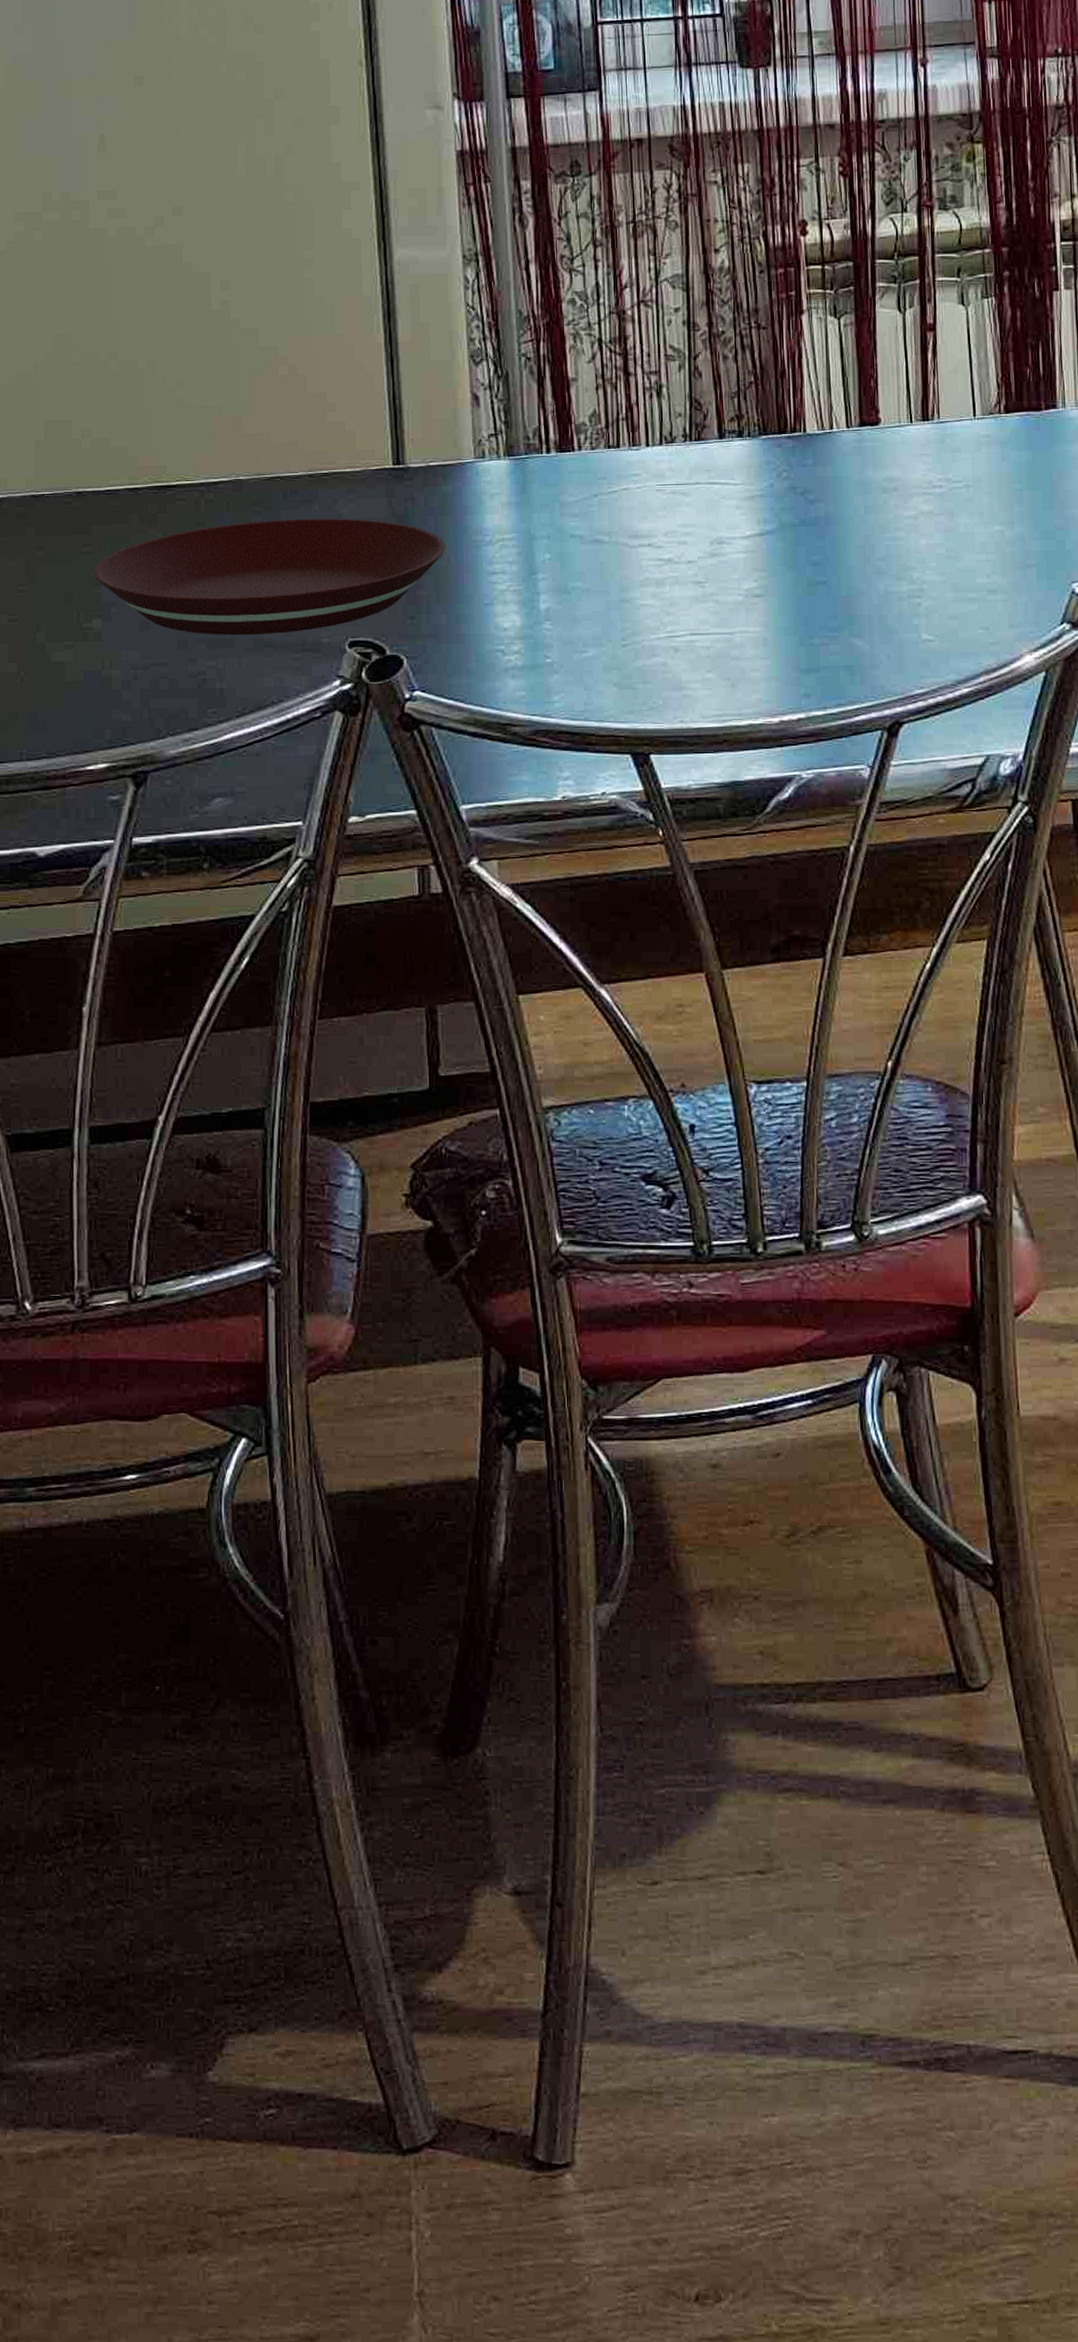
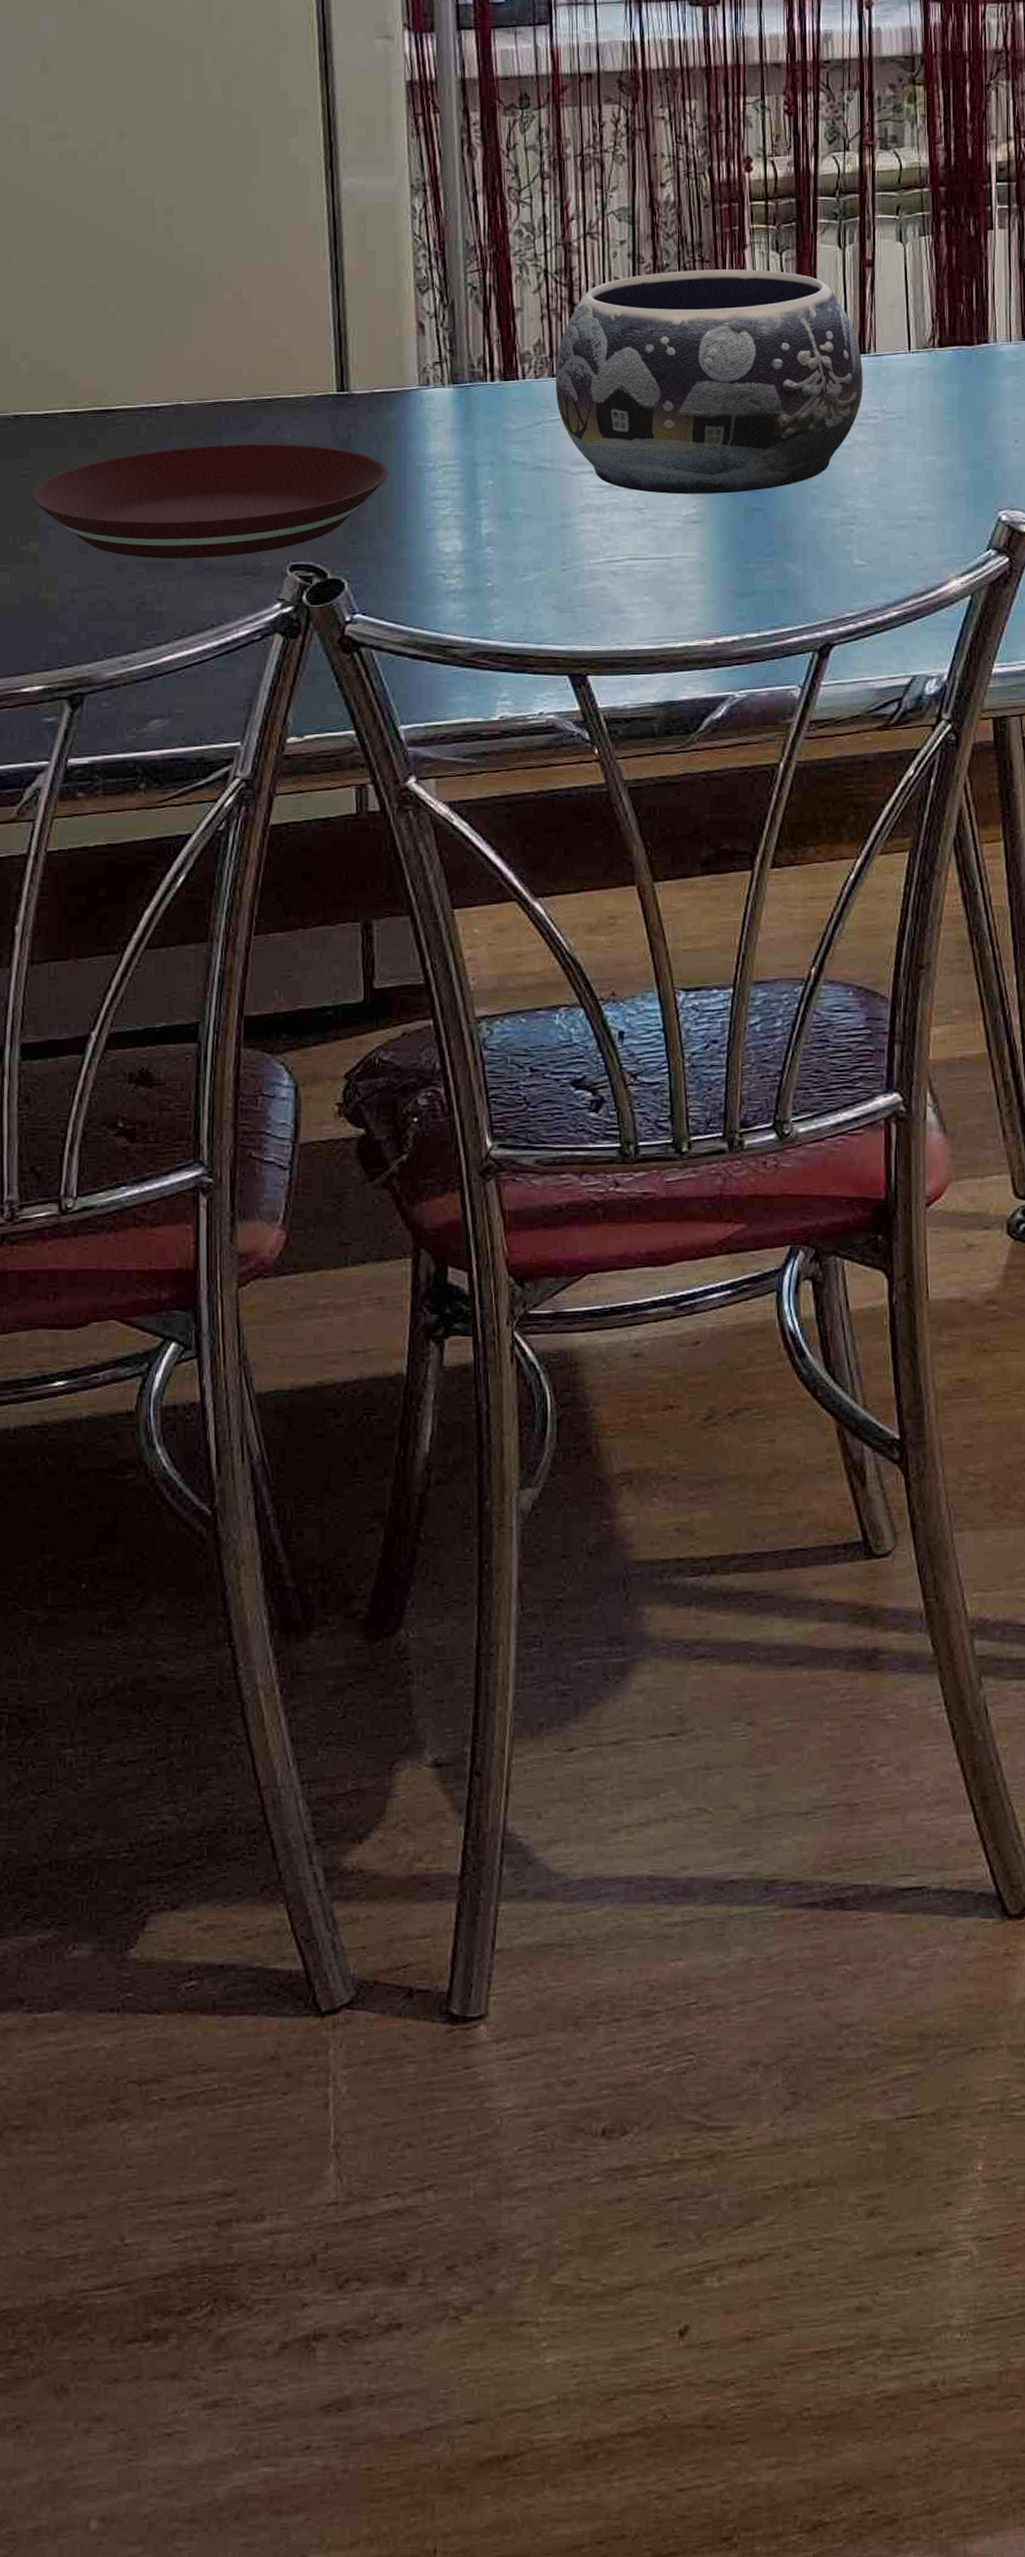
decorative bowl: none [611,335,928,568] -> present [555,269,863,495]

